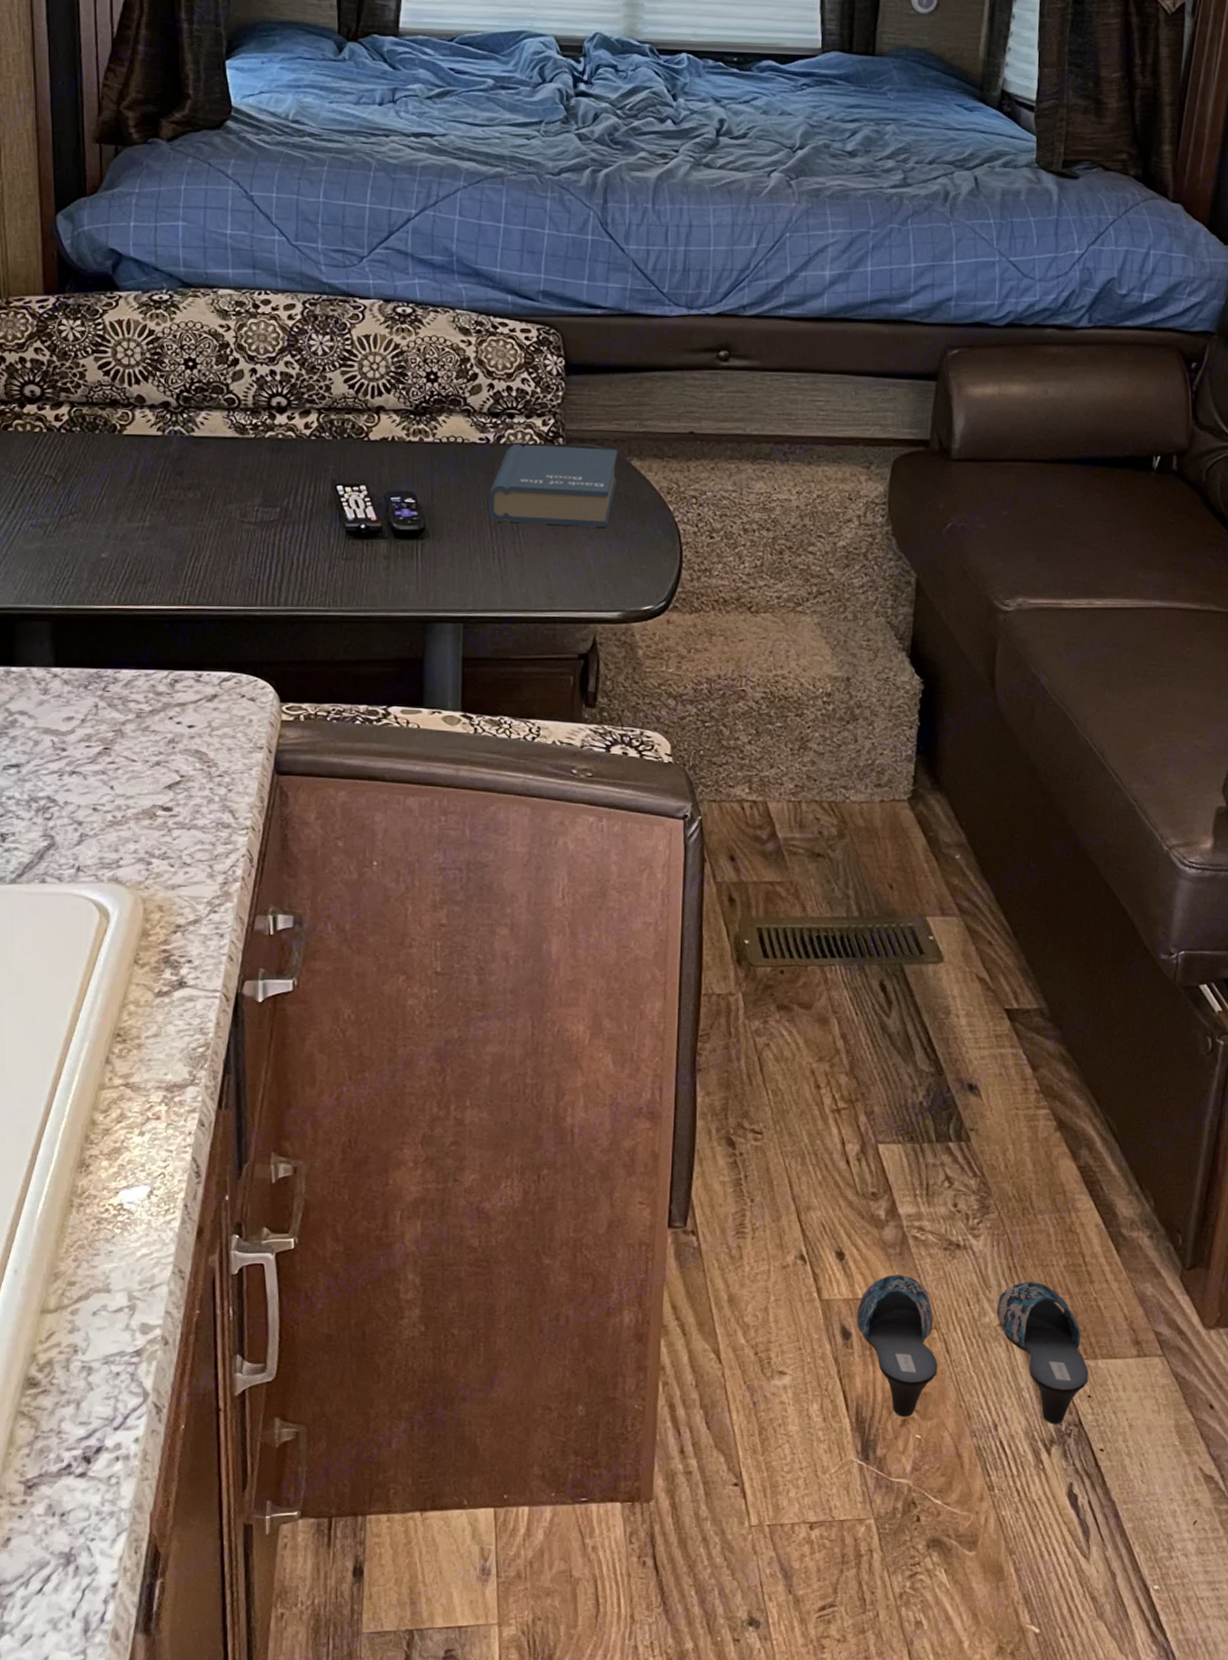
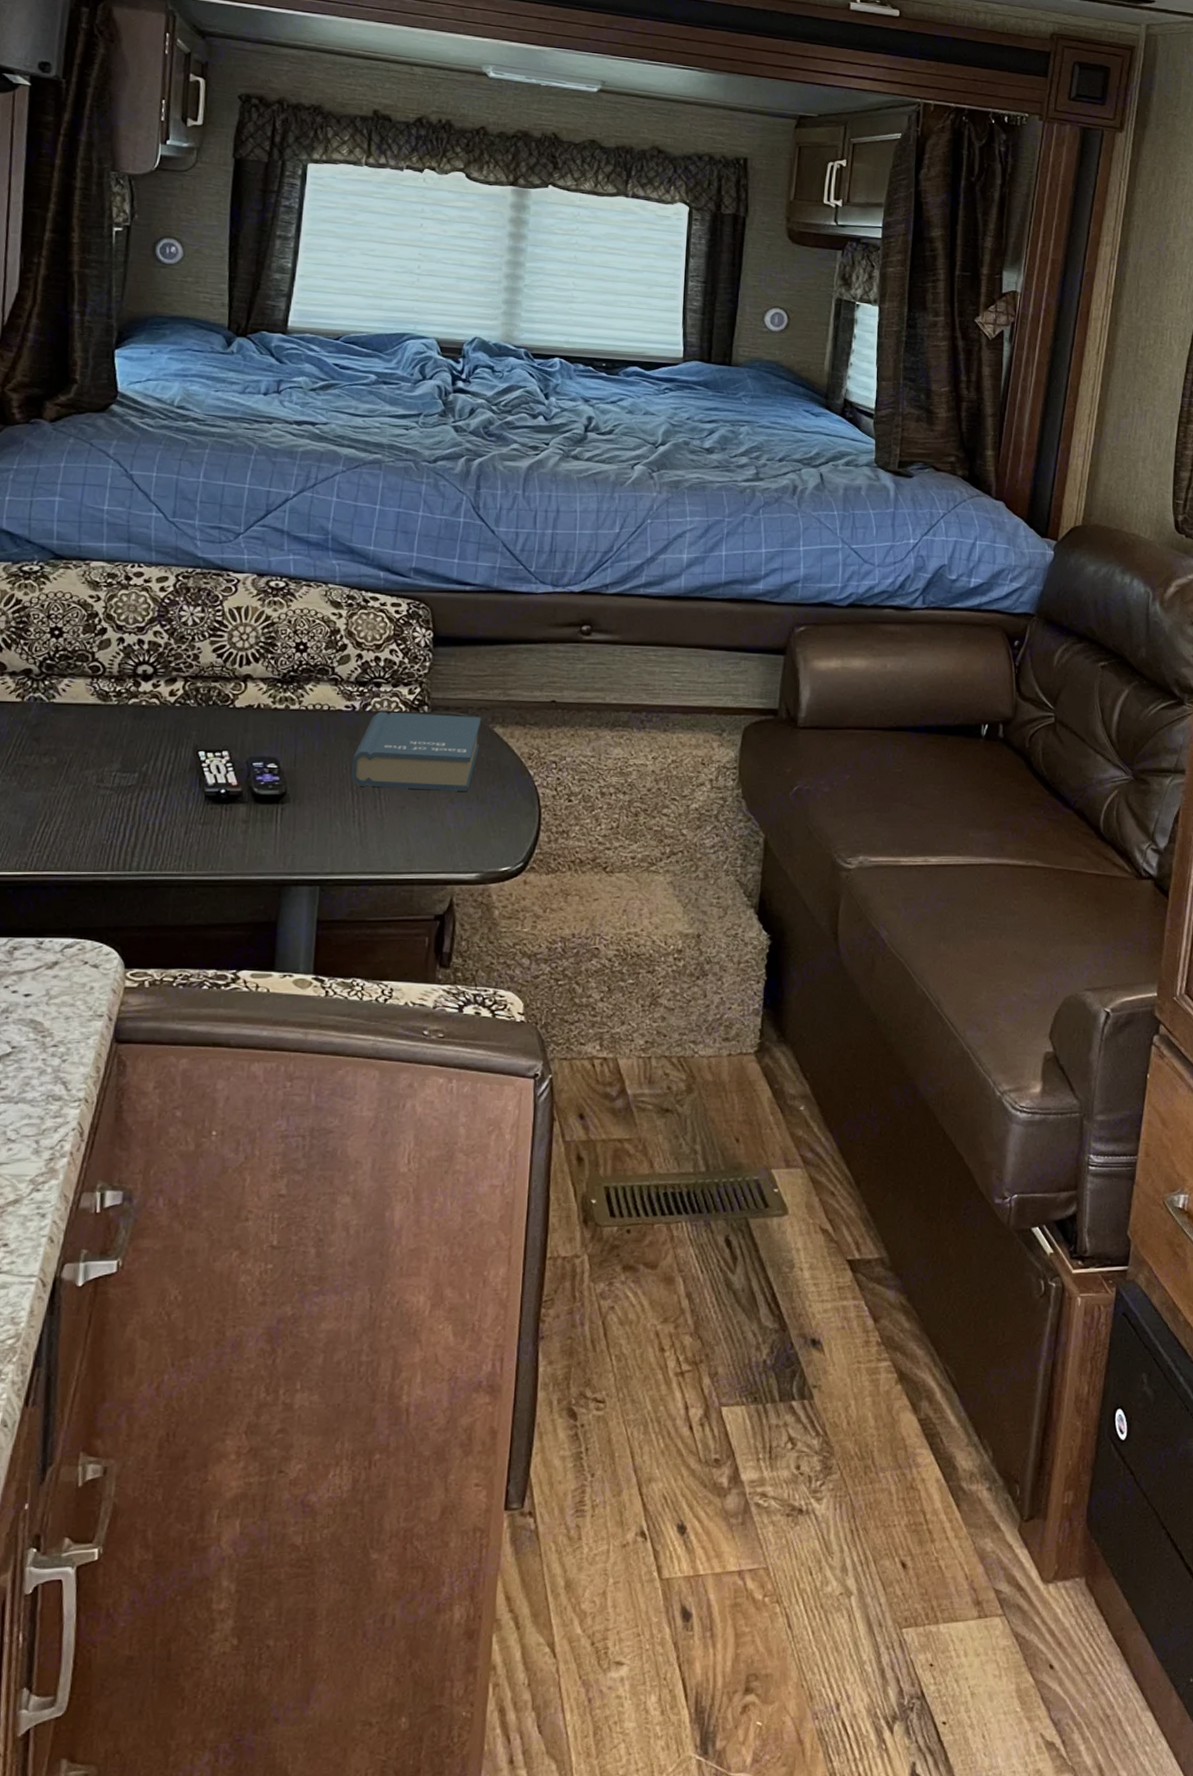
slippers: present [856,1275,1089,1424] -> none [697,1544,931,1704]

